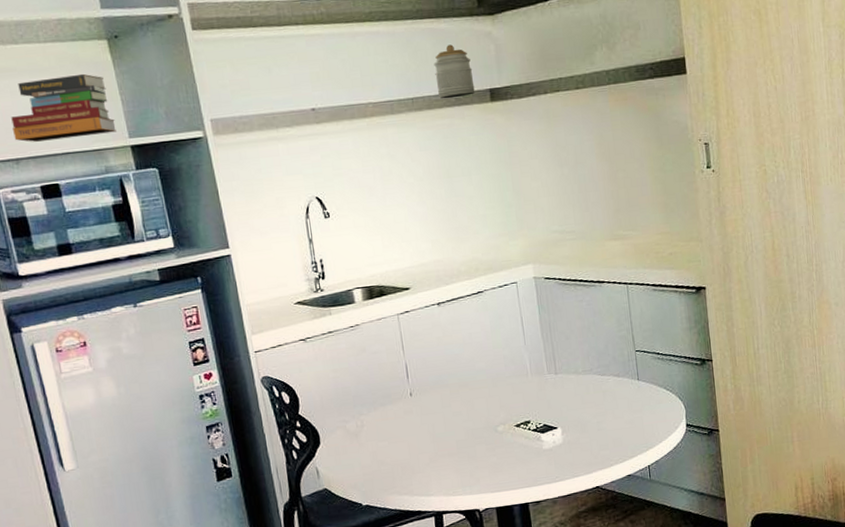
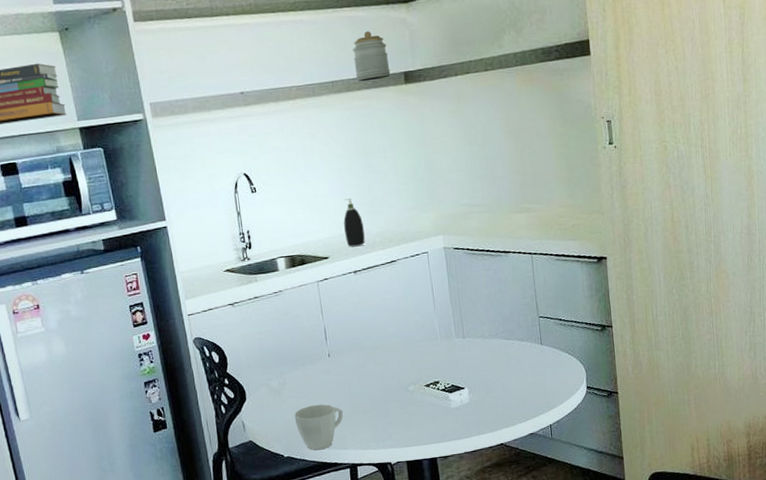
cup: none [373,447,427,498] -> present [294,404,344,451]
soap dispenser: none [425,225,450,277] -> present [343,198,365,247]

